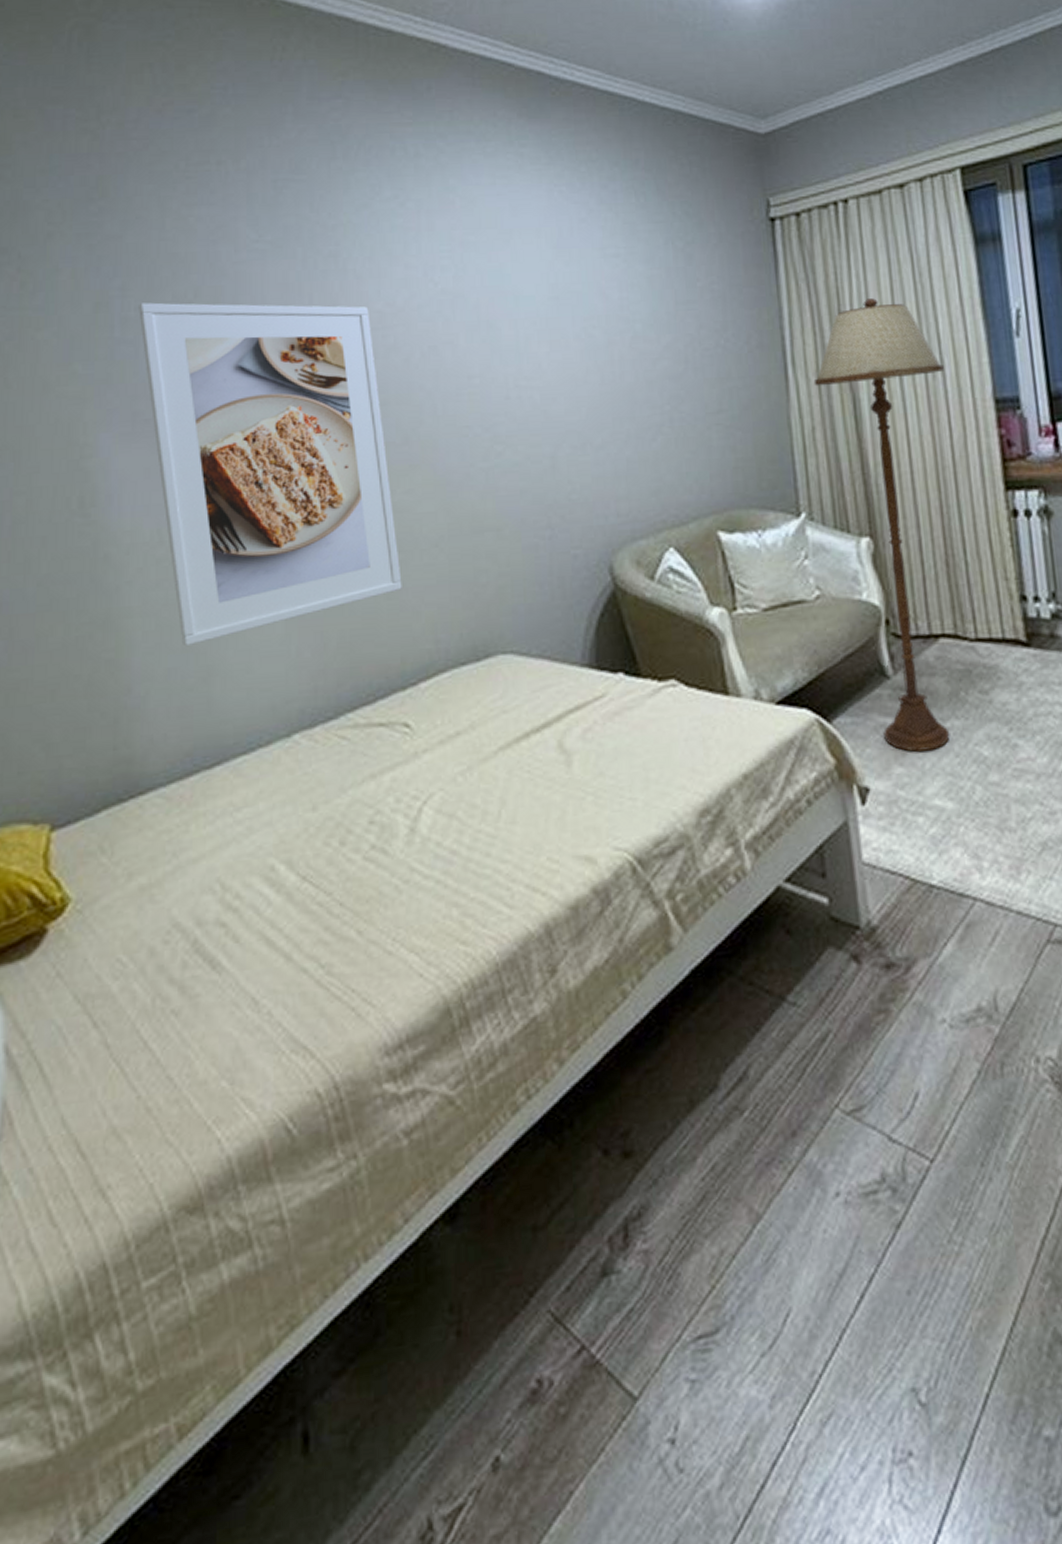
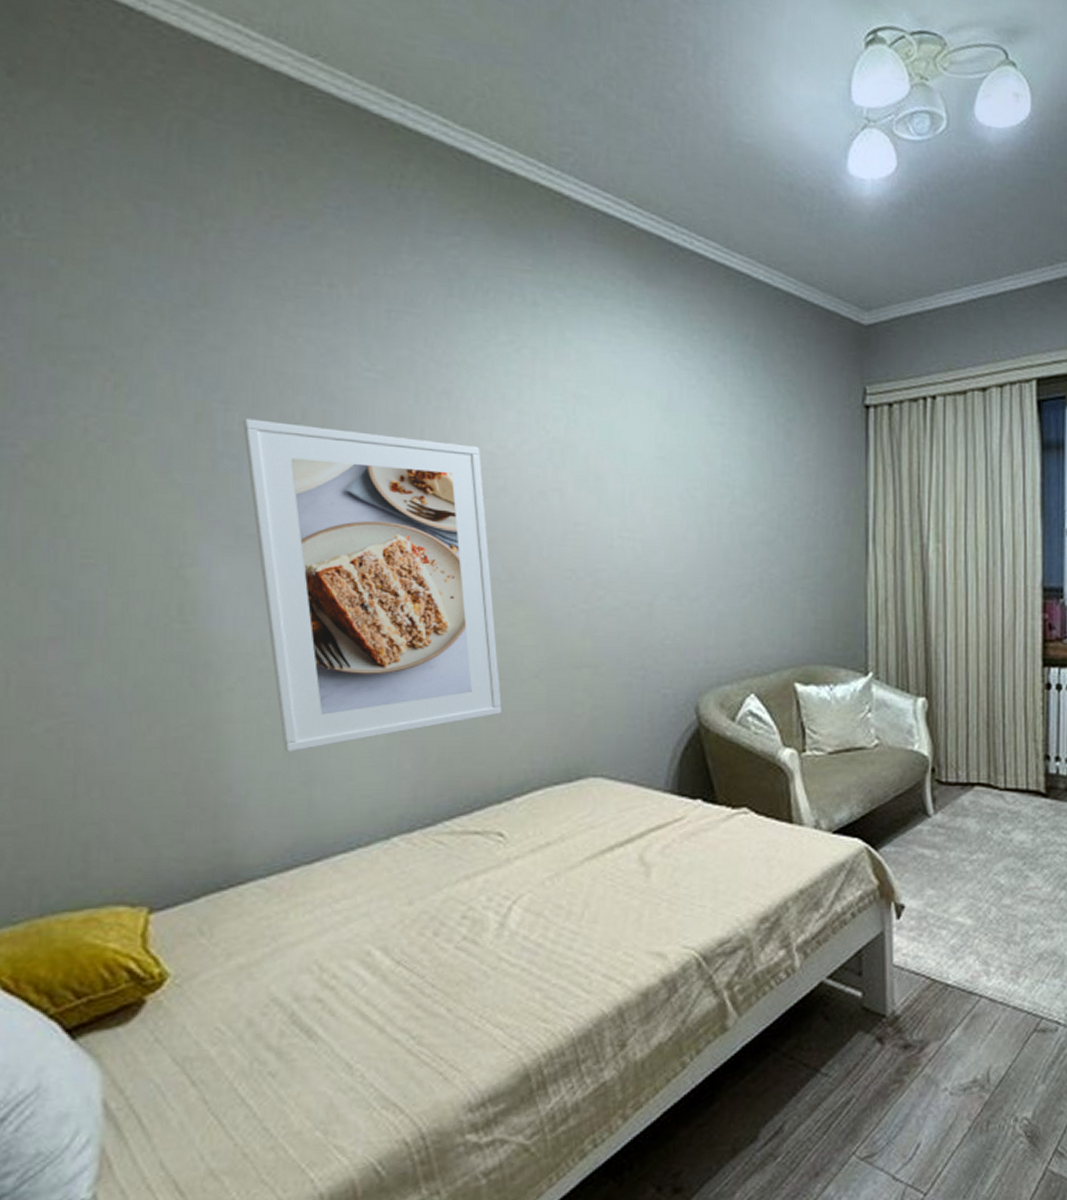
floor lamp: present [813,298,950,752] -> none [890,488,1003,878]

